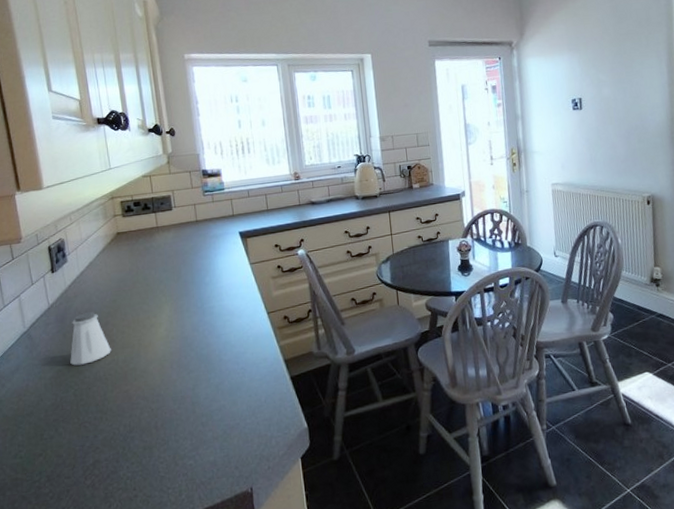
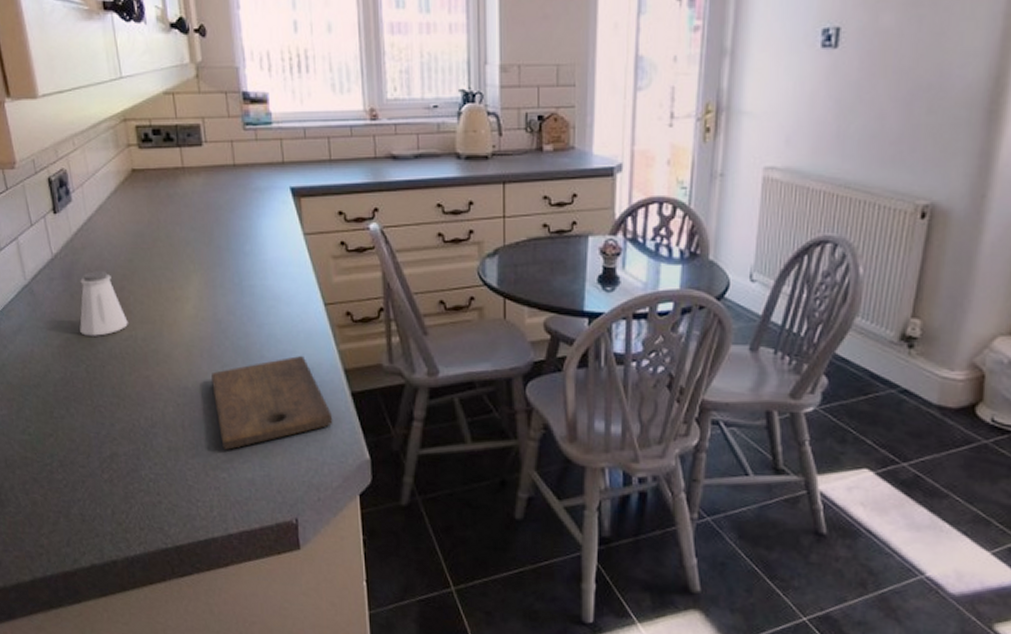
cutting board: none [180,355,278,440] -> present [211,356,333,450]

